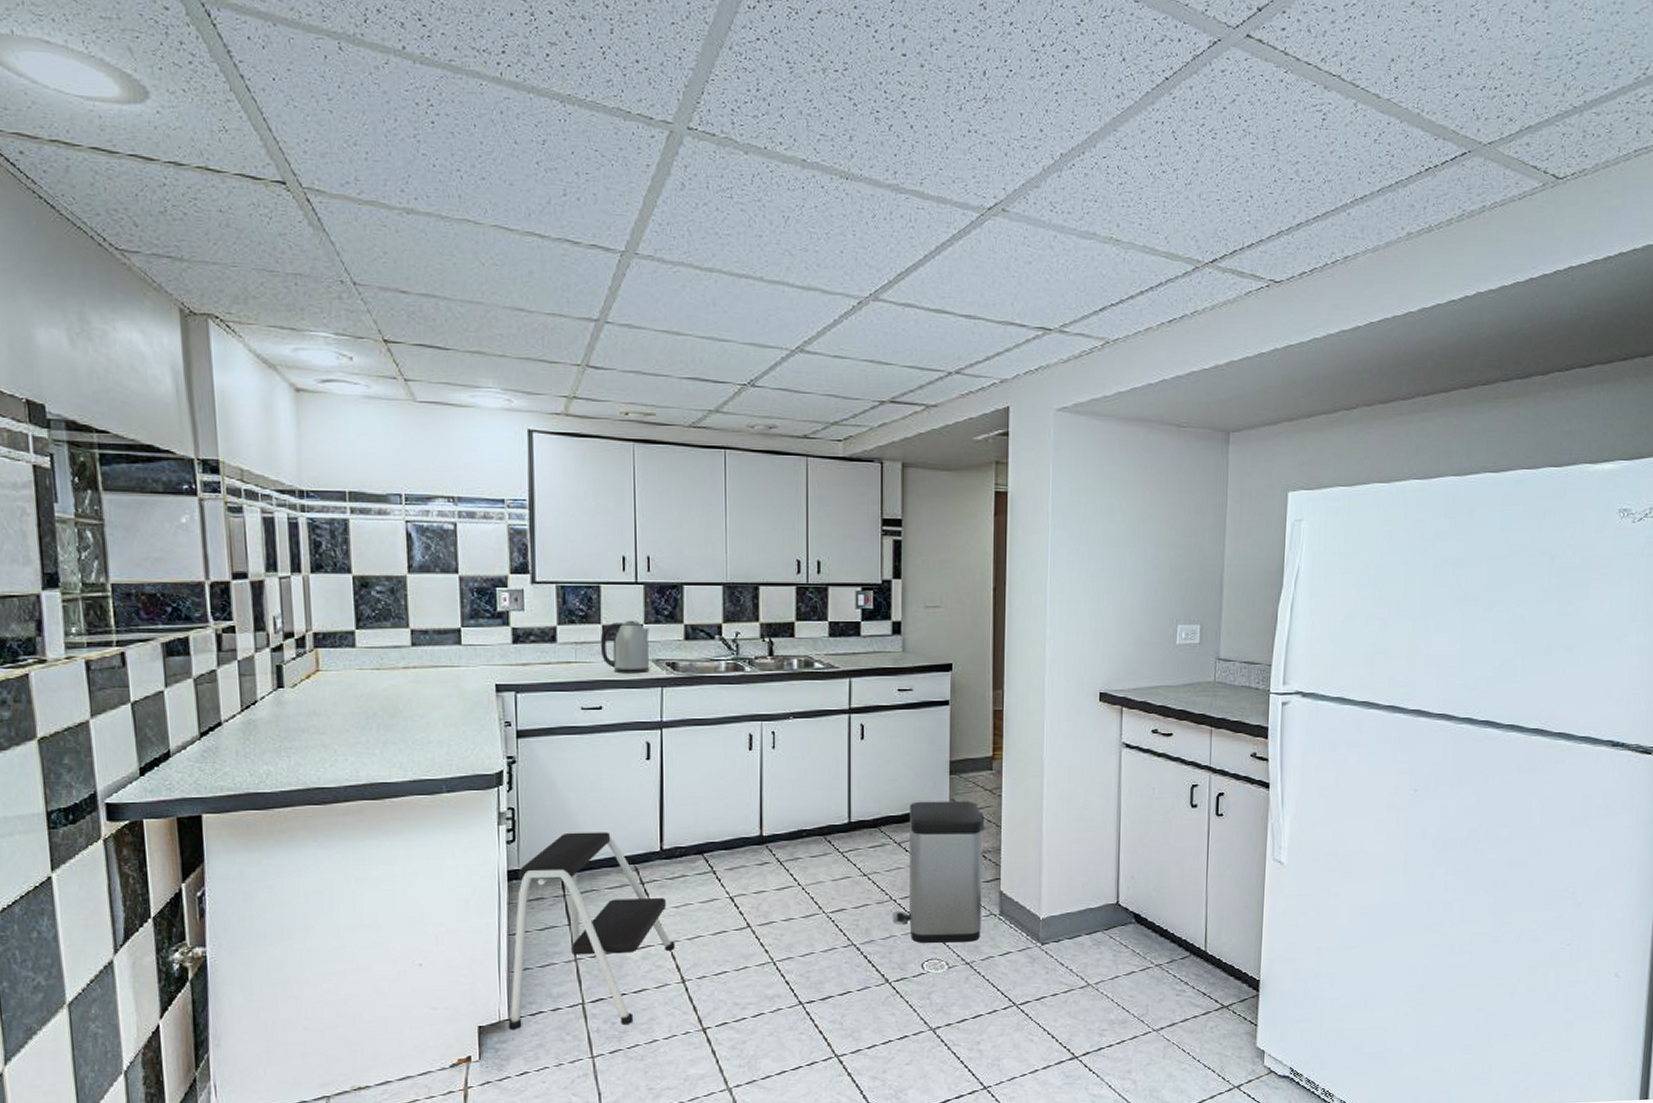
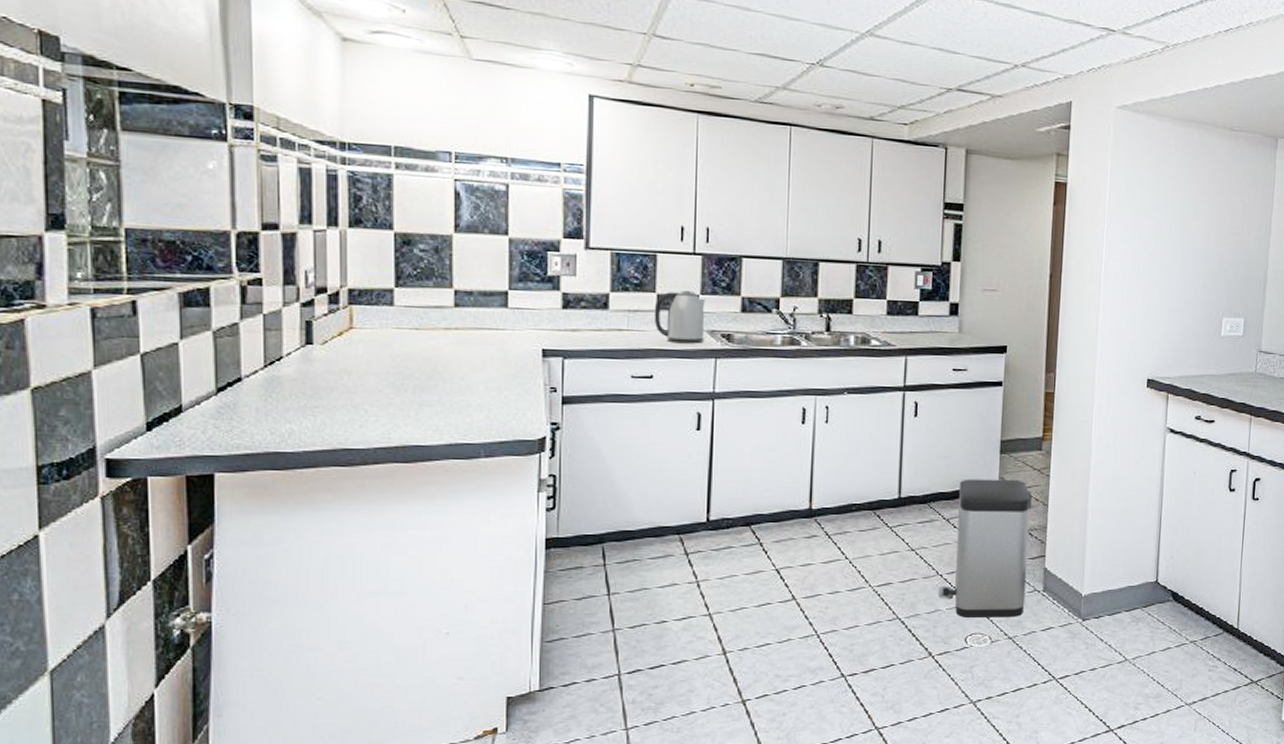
step stool: present [508,832,676,1029] -> none [539,501,718,700]

